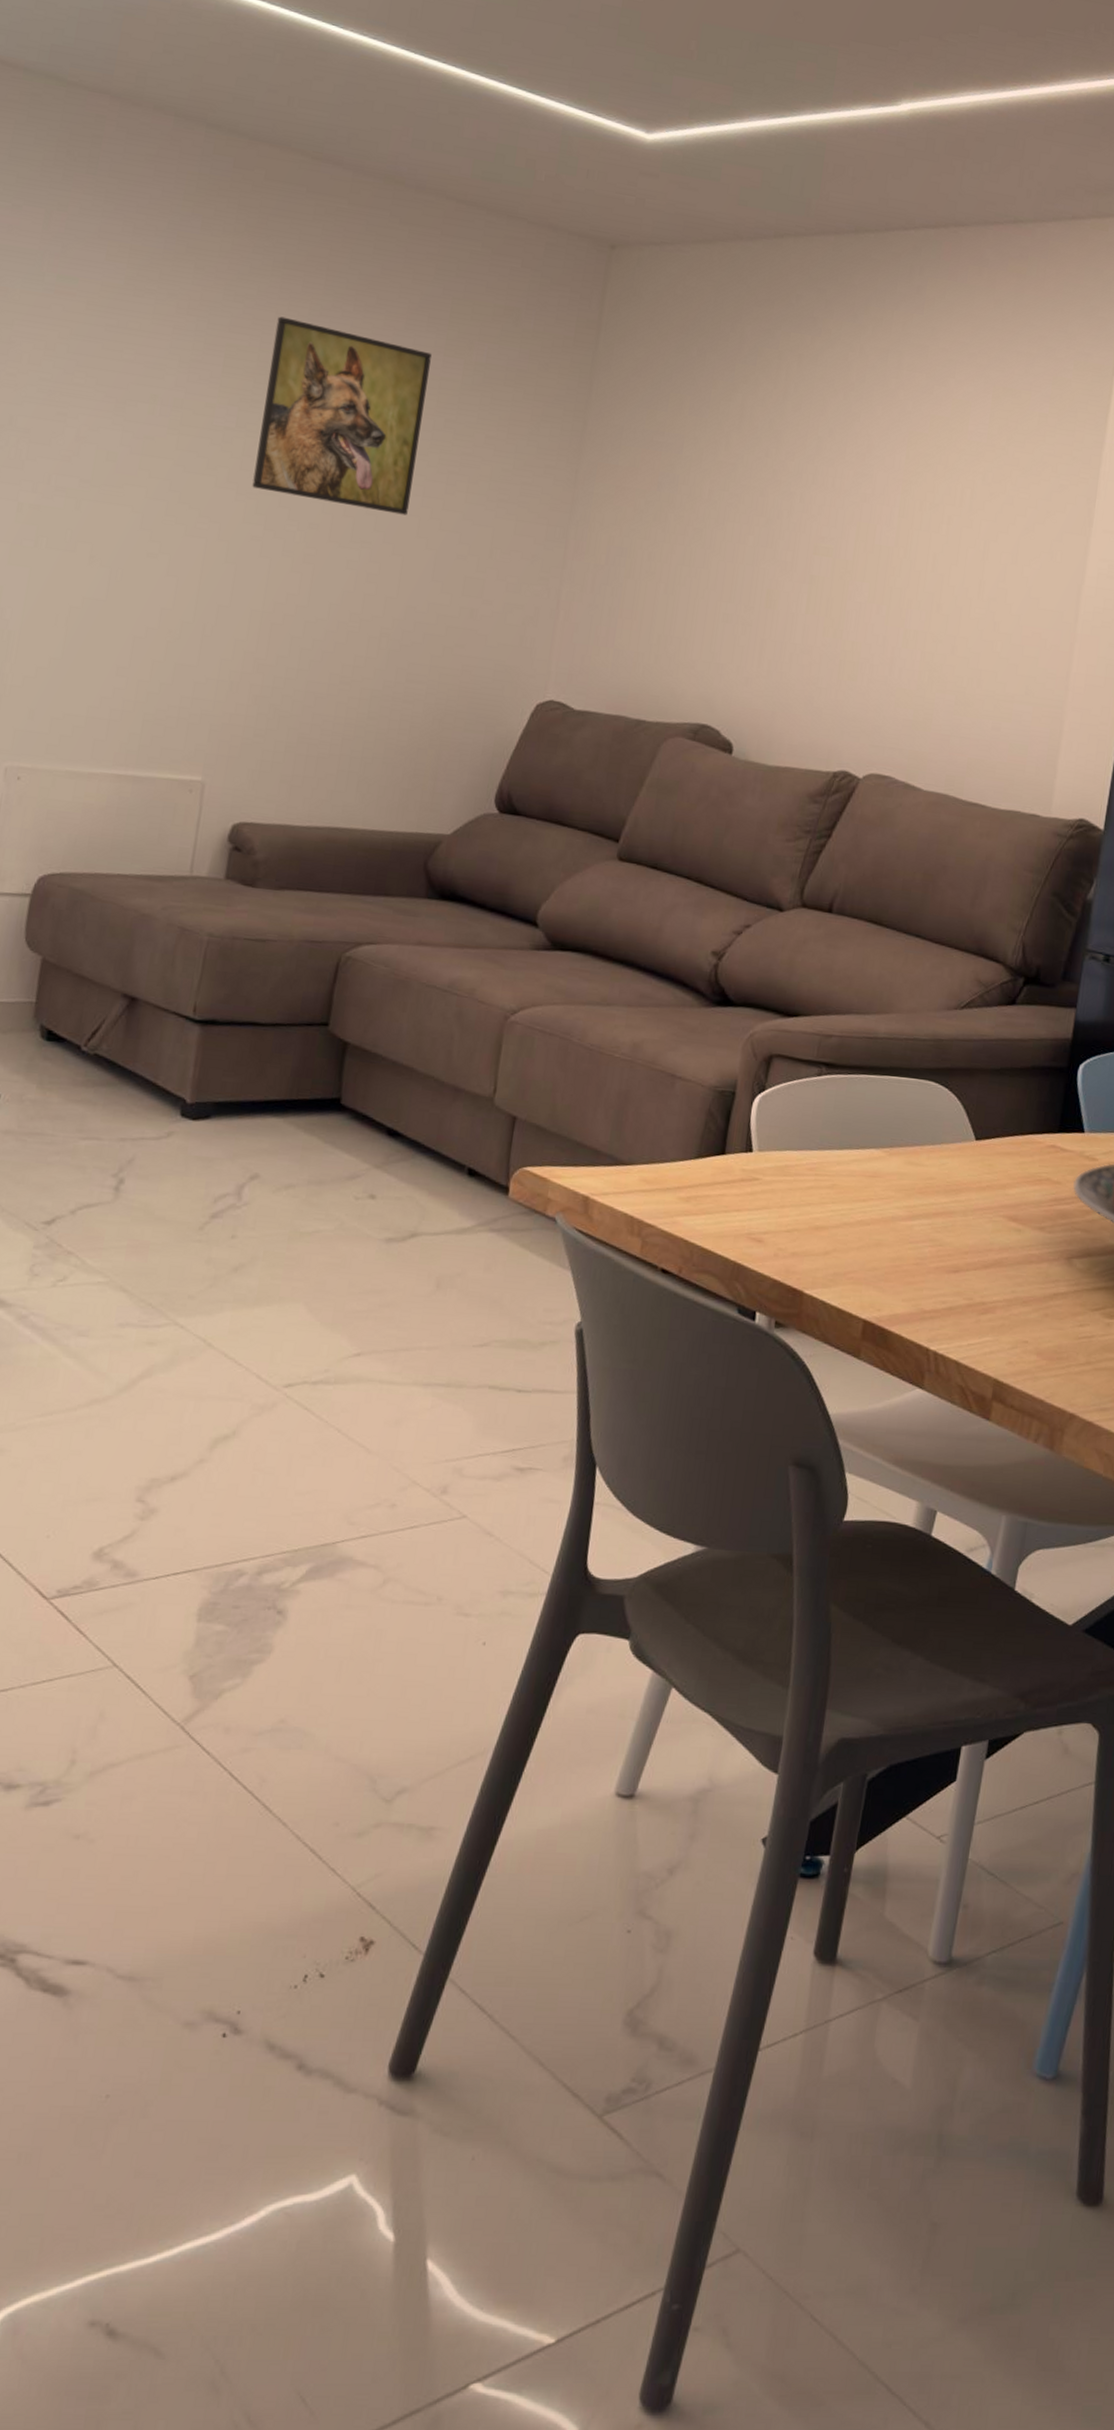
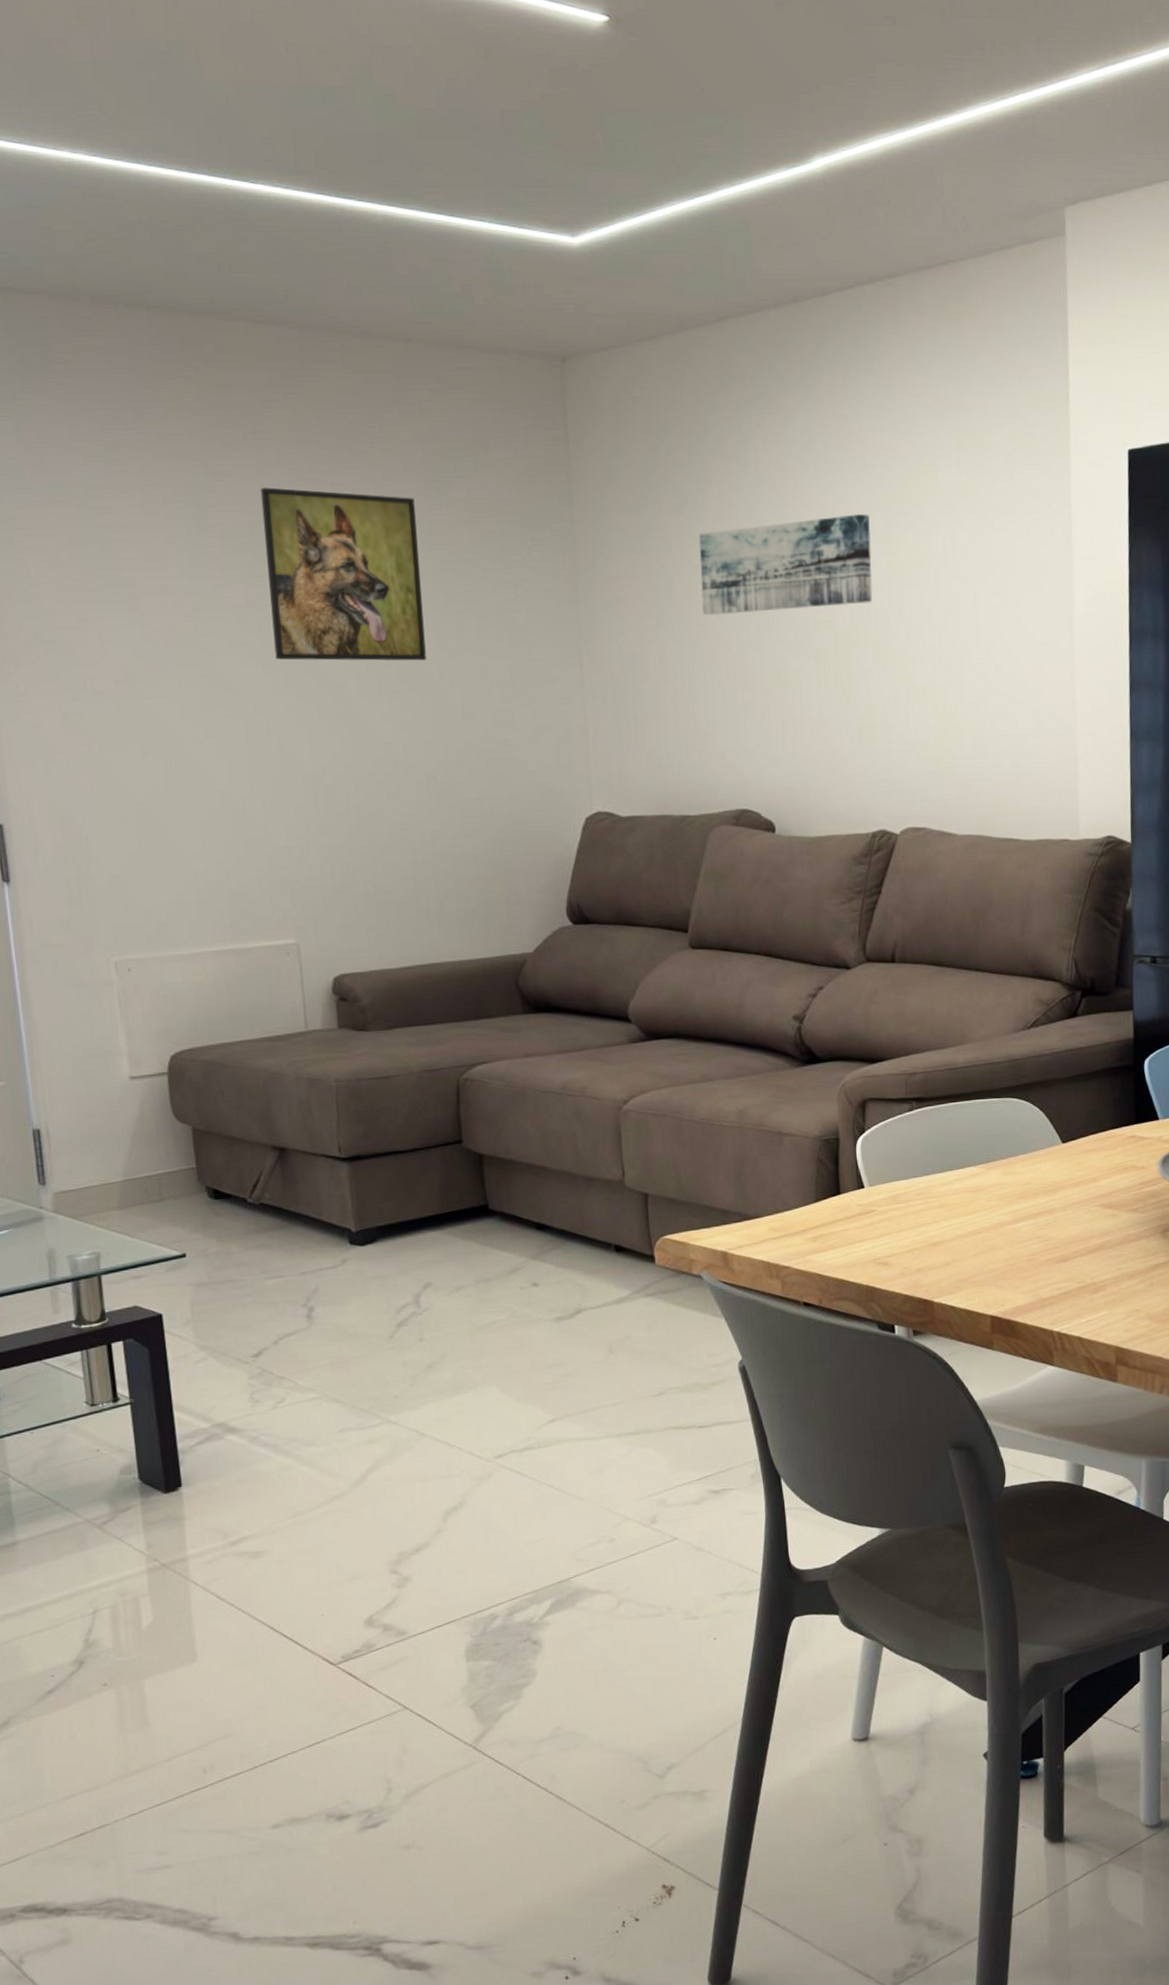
wall art: none [701,438,891,538] -> present [699,514,873,616]

